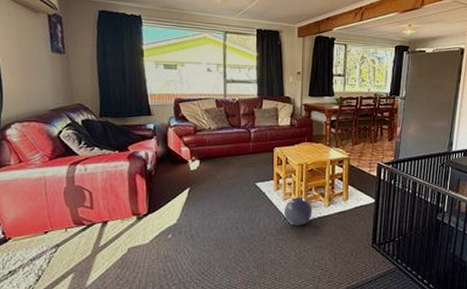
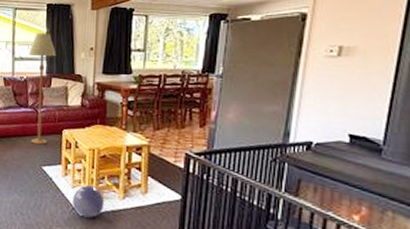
floor lamp: none [240,57,266,162] -> present [29,33,56,145]

